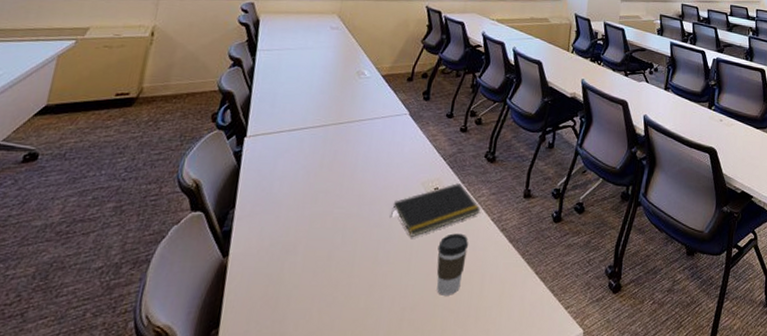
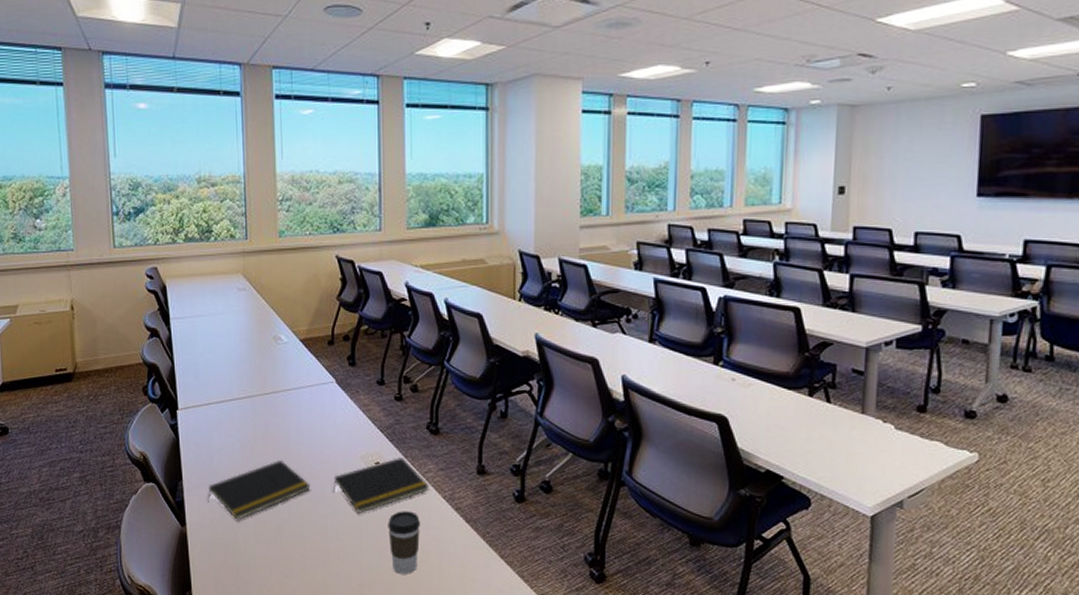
notepad: none [257,187,370,248] -> present [207,460,311,520]

